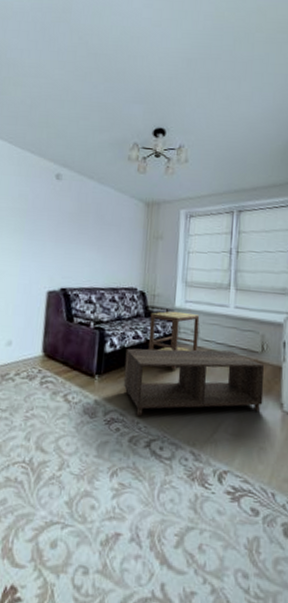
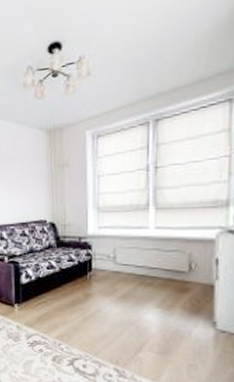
coffee table: present [123,348,264,415] -> none [41,273,193,338]
side table: present [148,311,200,370] -> none [62,238,116,295]

